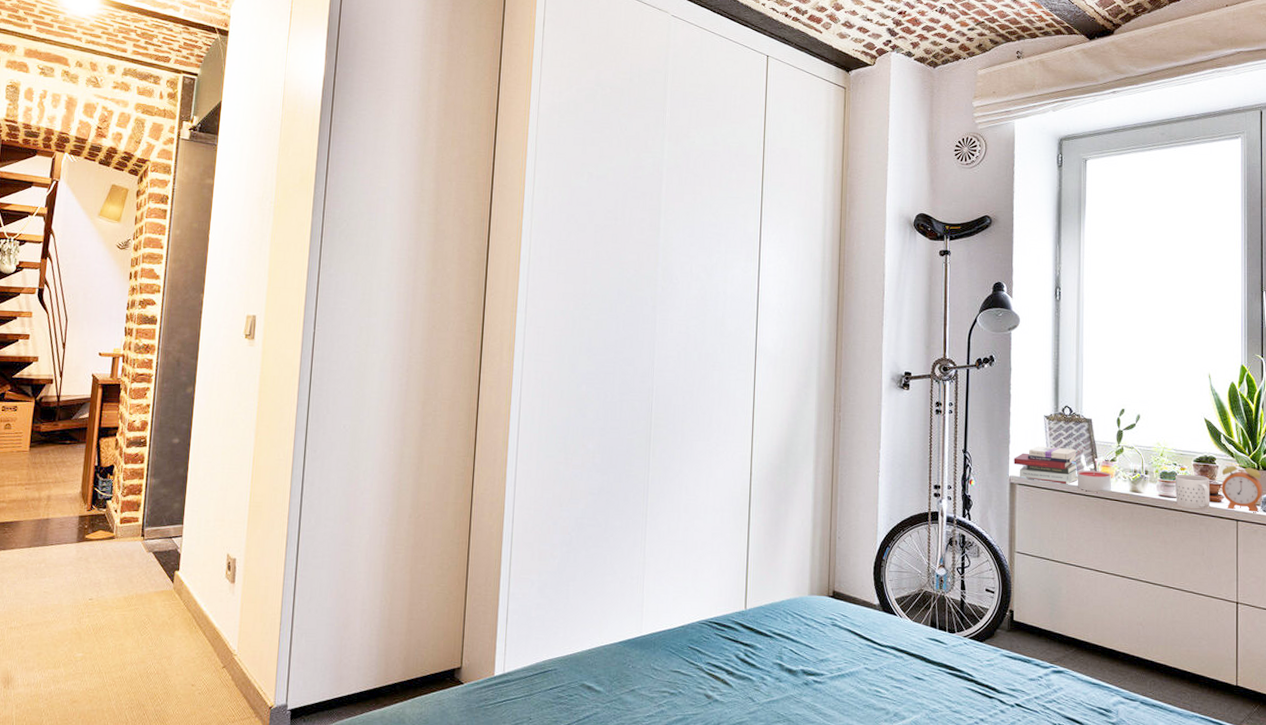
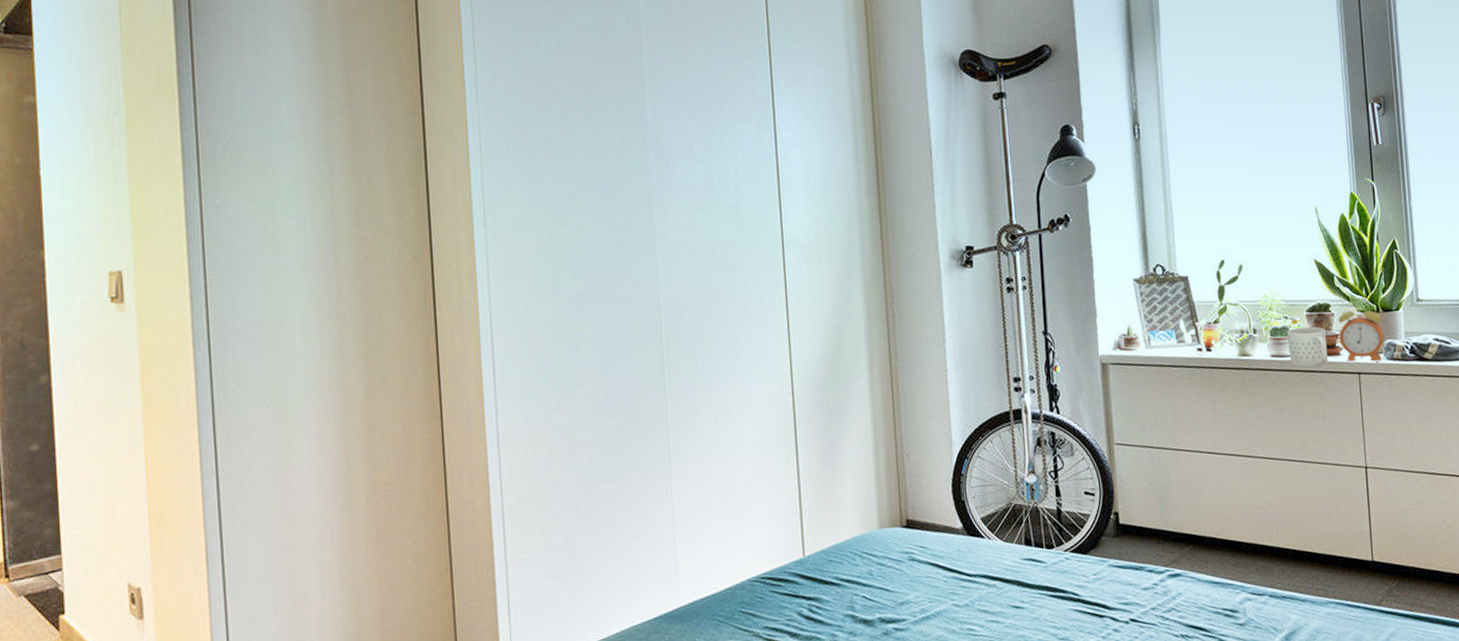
books: present [1014,446,1078,485] -> none [1103,314,1178,358]
candle: present [1077,470,1111,493] -> none [1177,336,1217,362]

